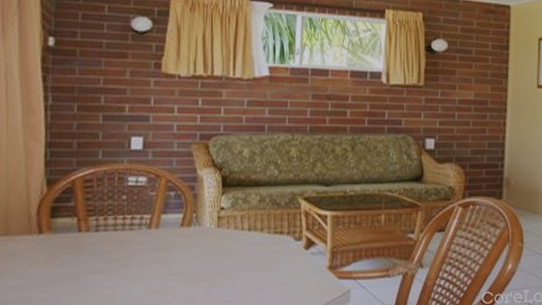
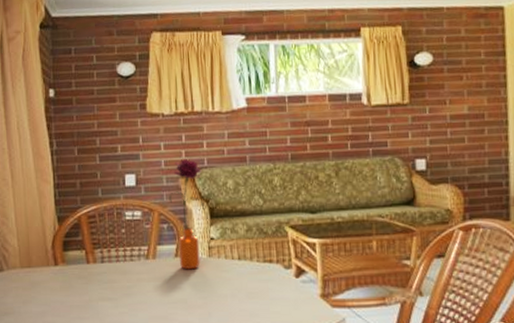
flower: none [179,124,218,241] -> present [169,159,205,270]

